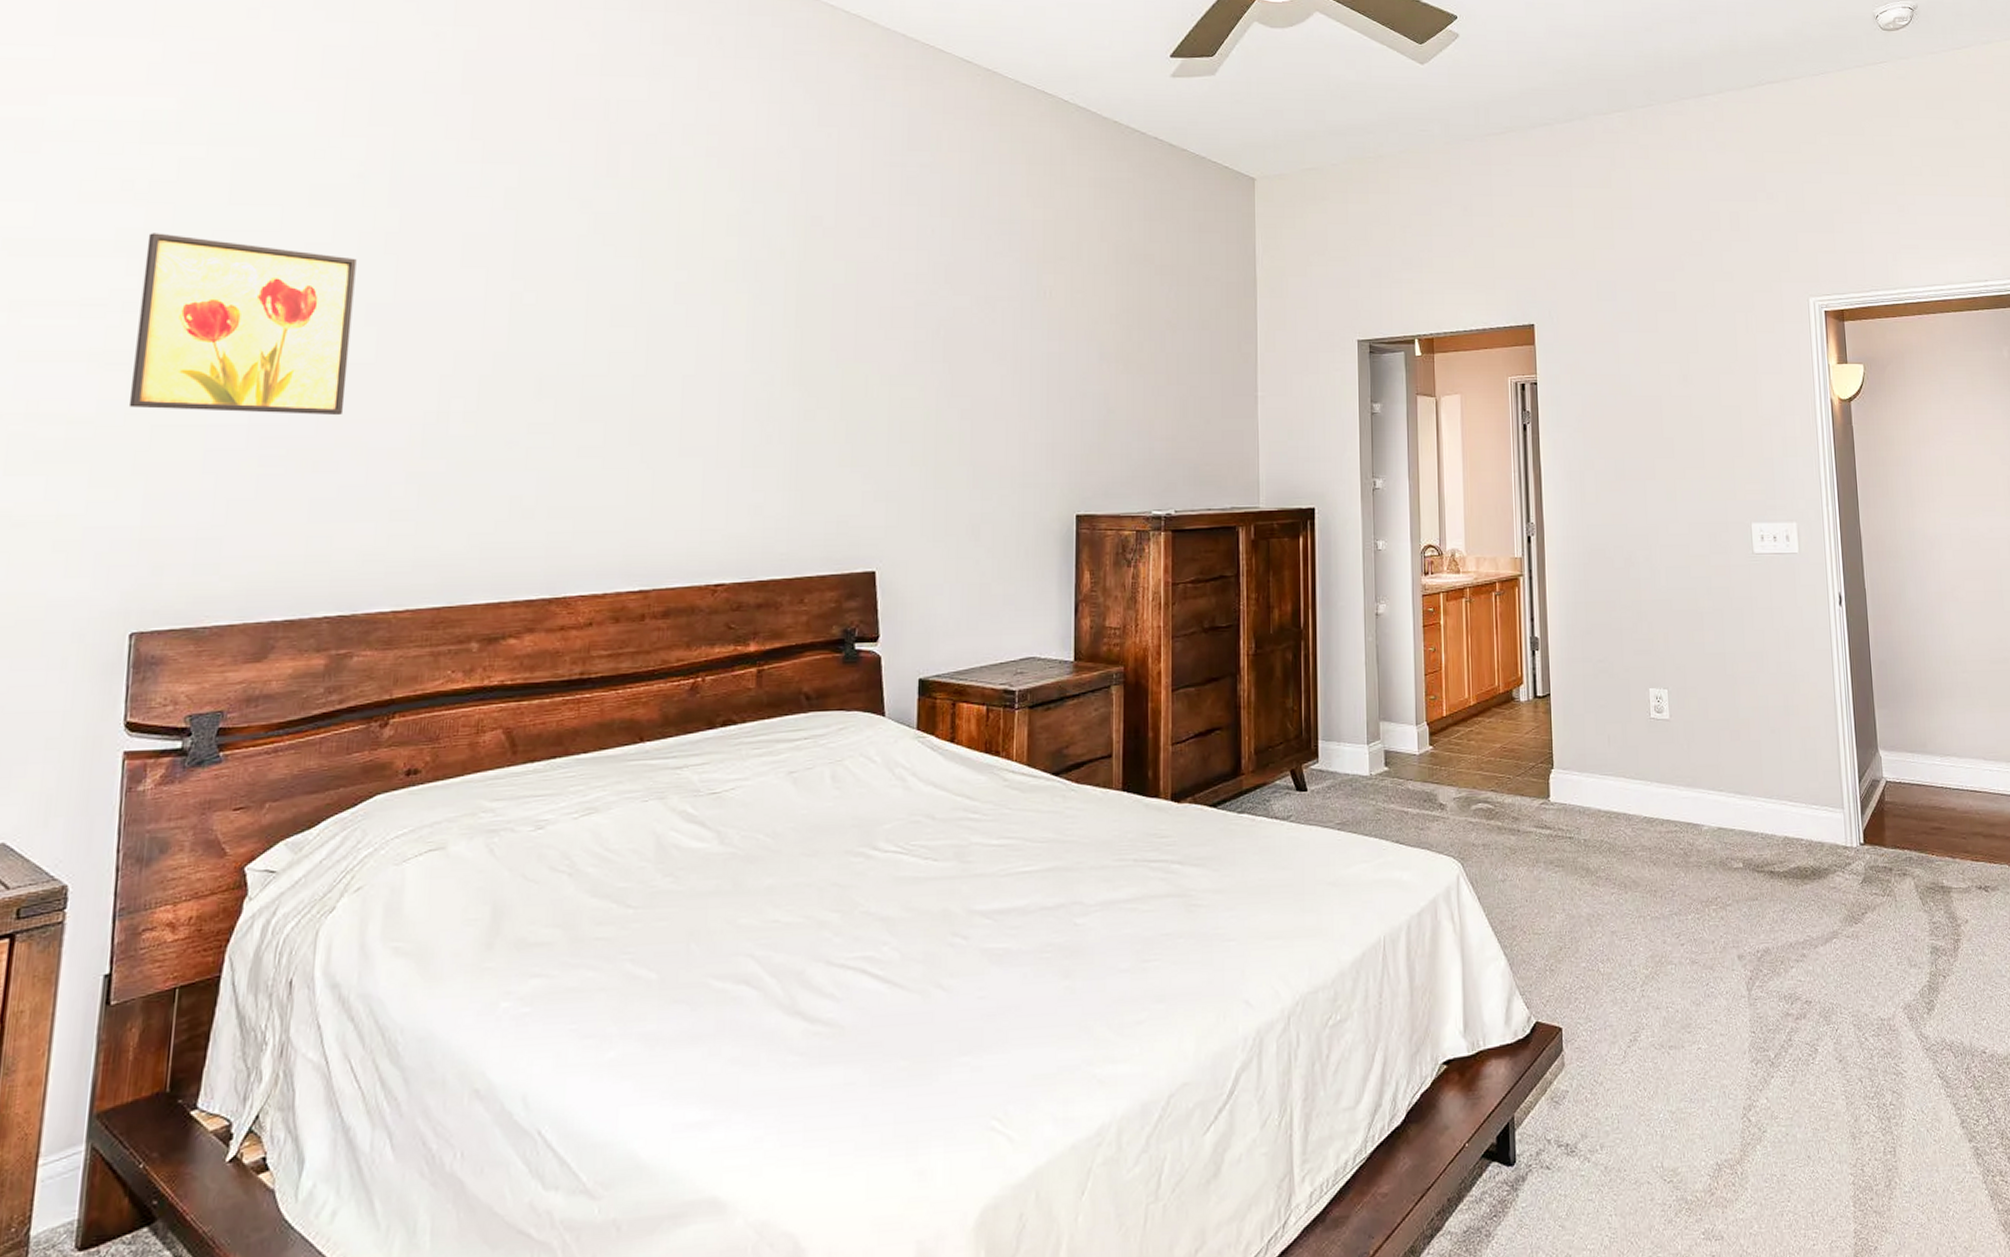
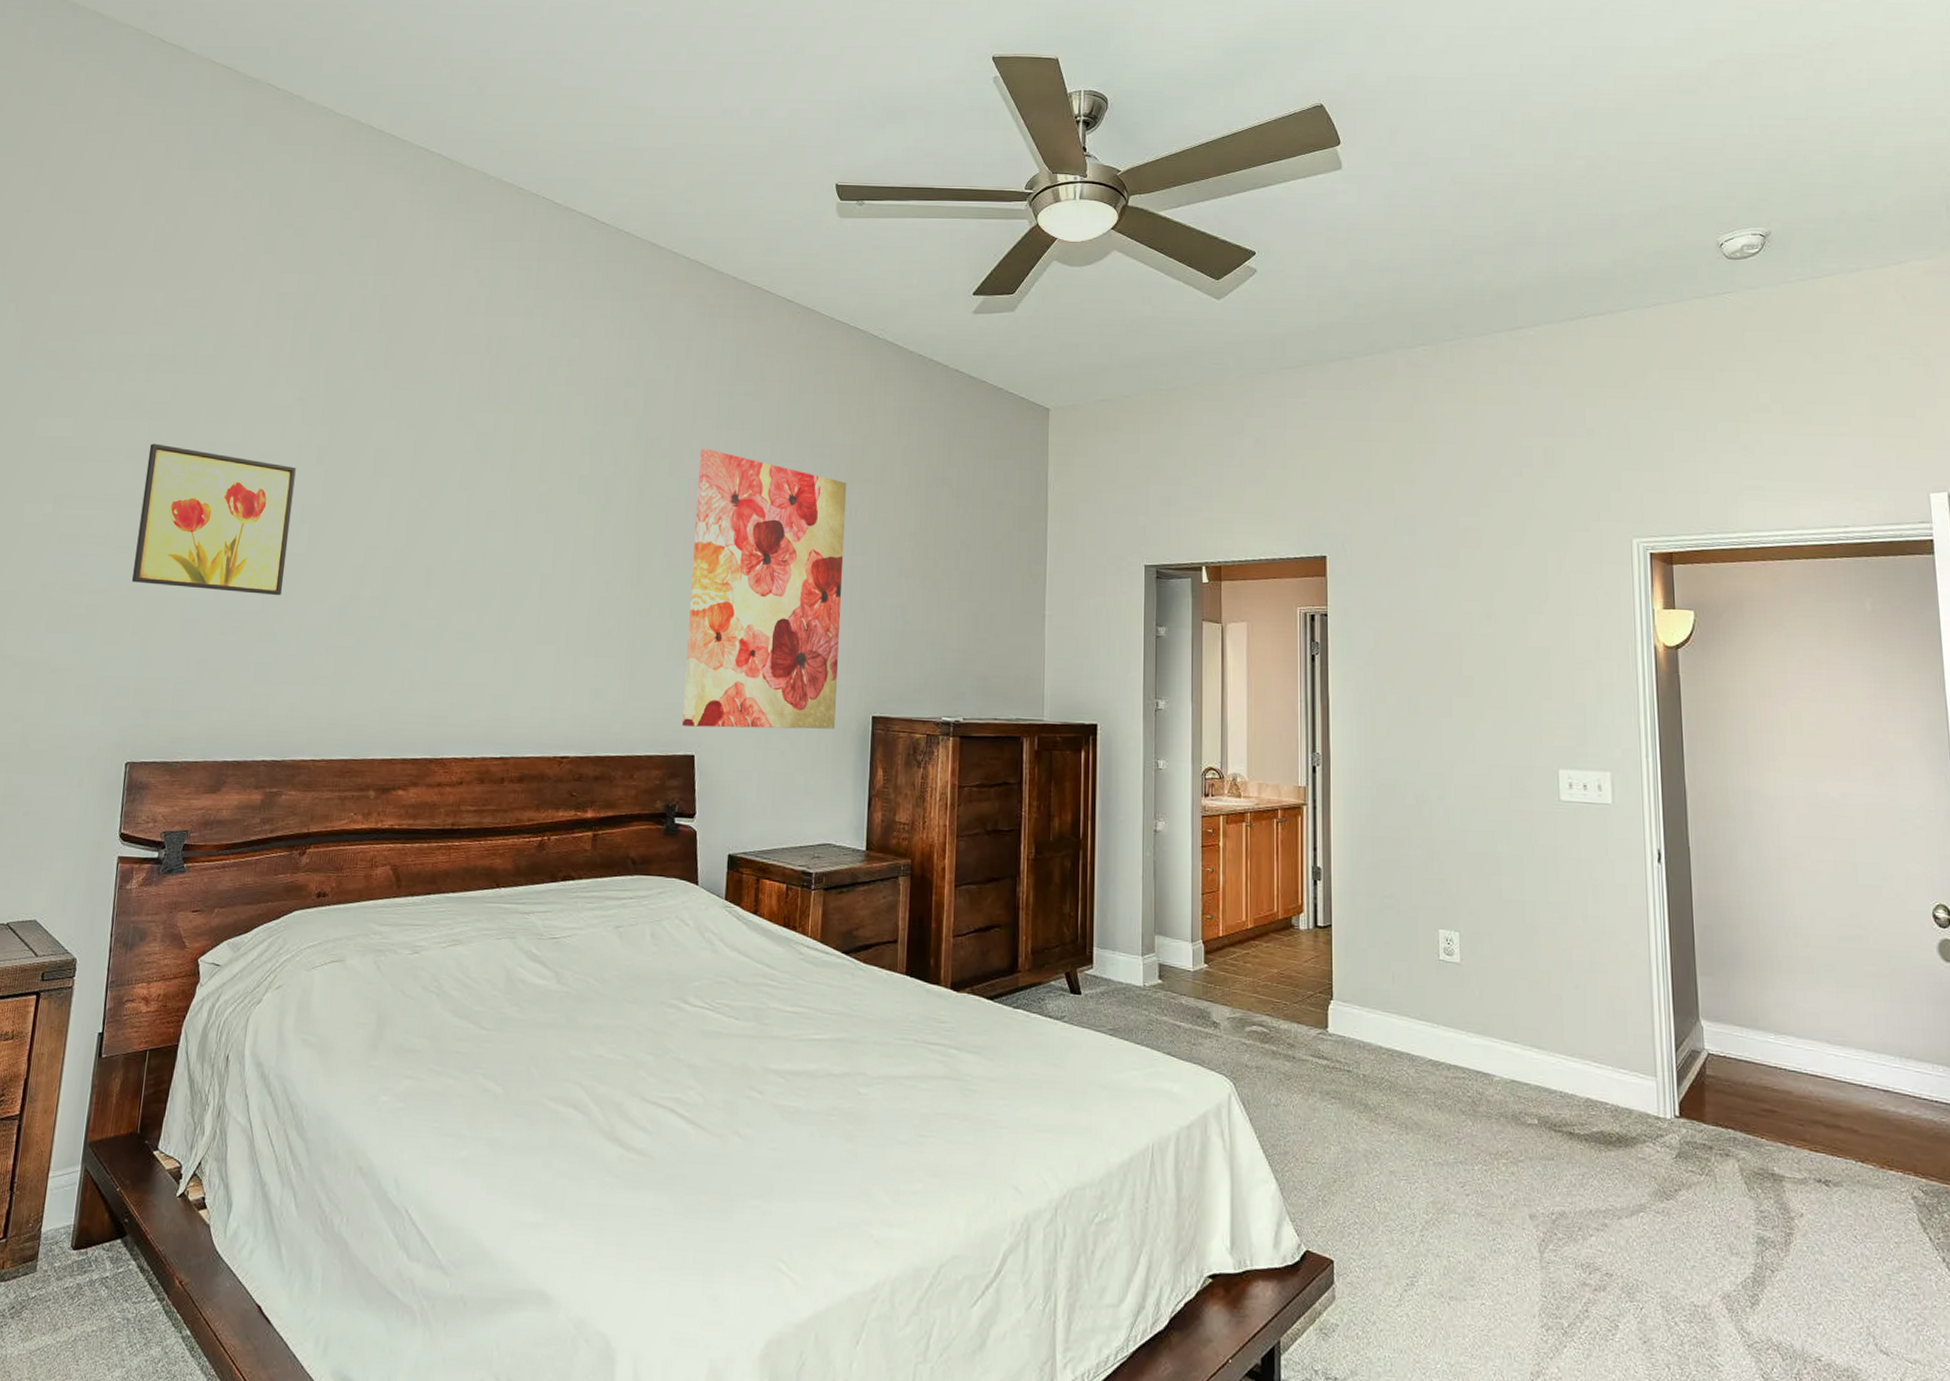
wall art: none [859,226,1040,539] -> present [681,448,847,729]

